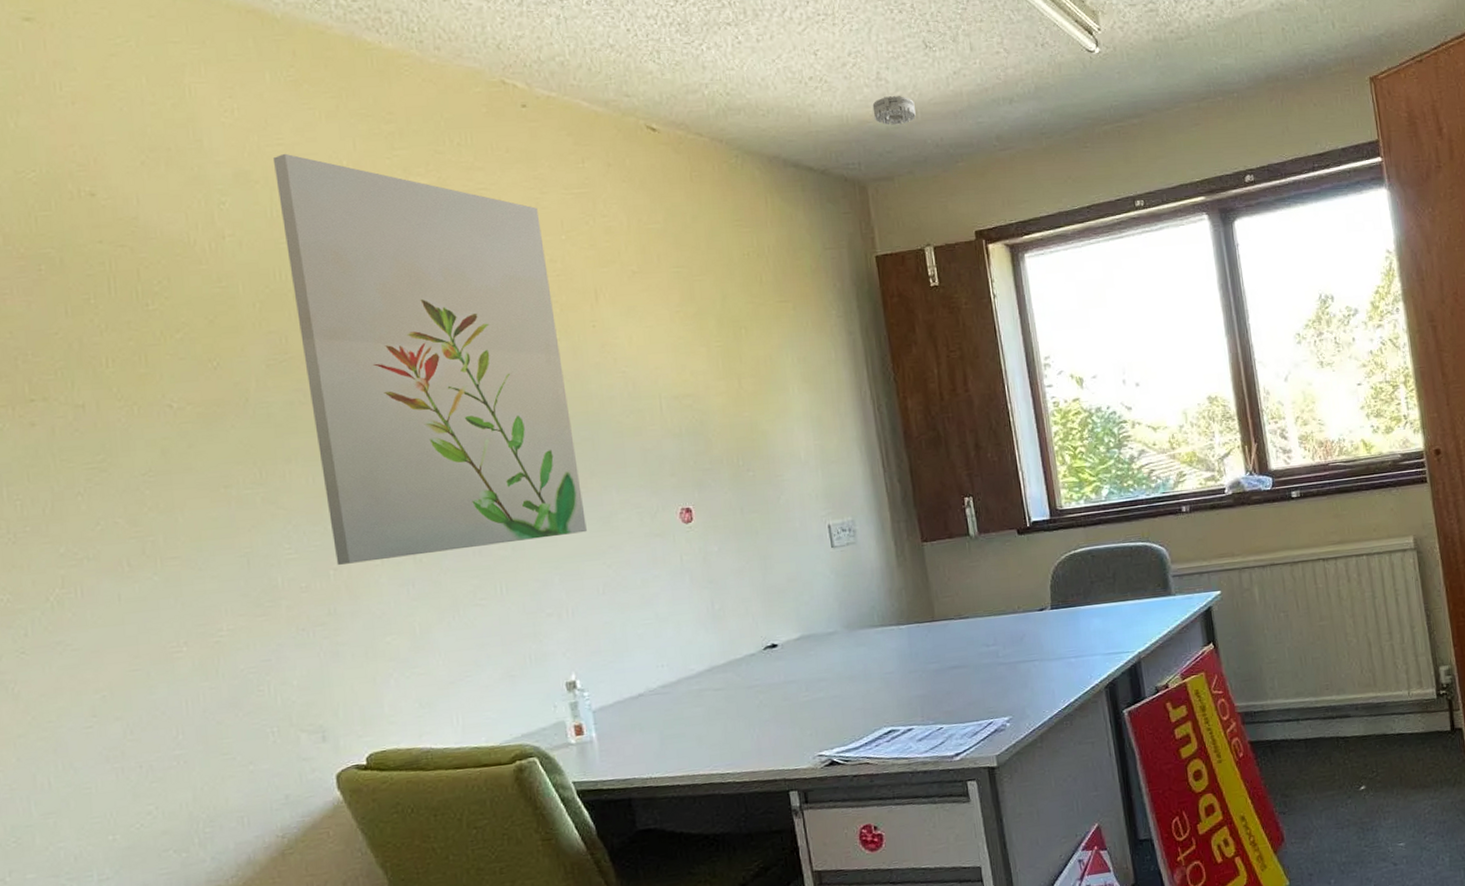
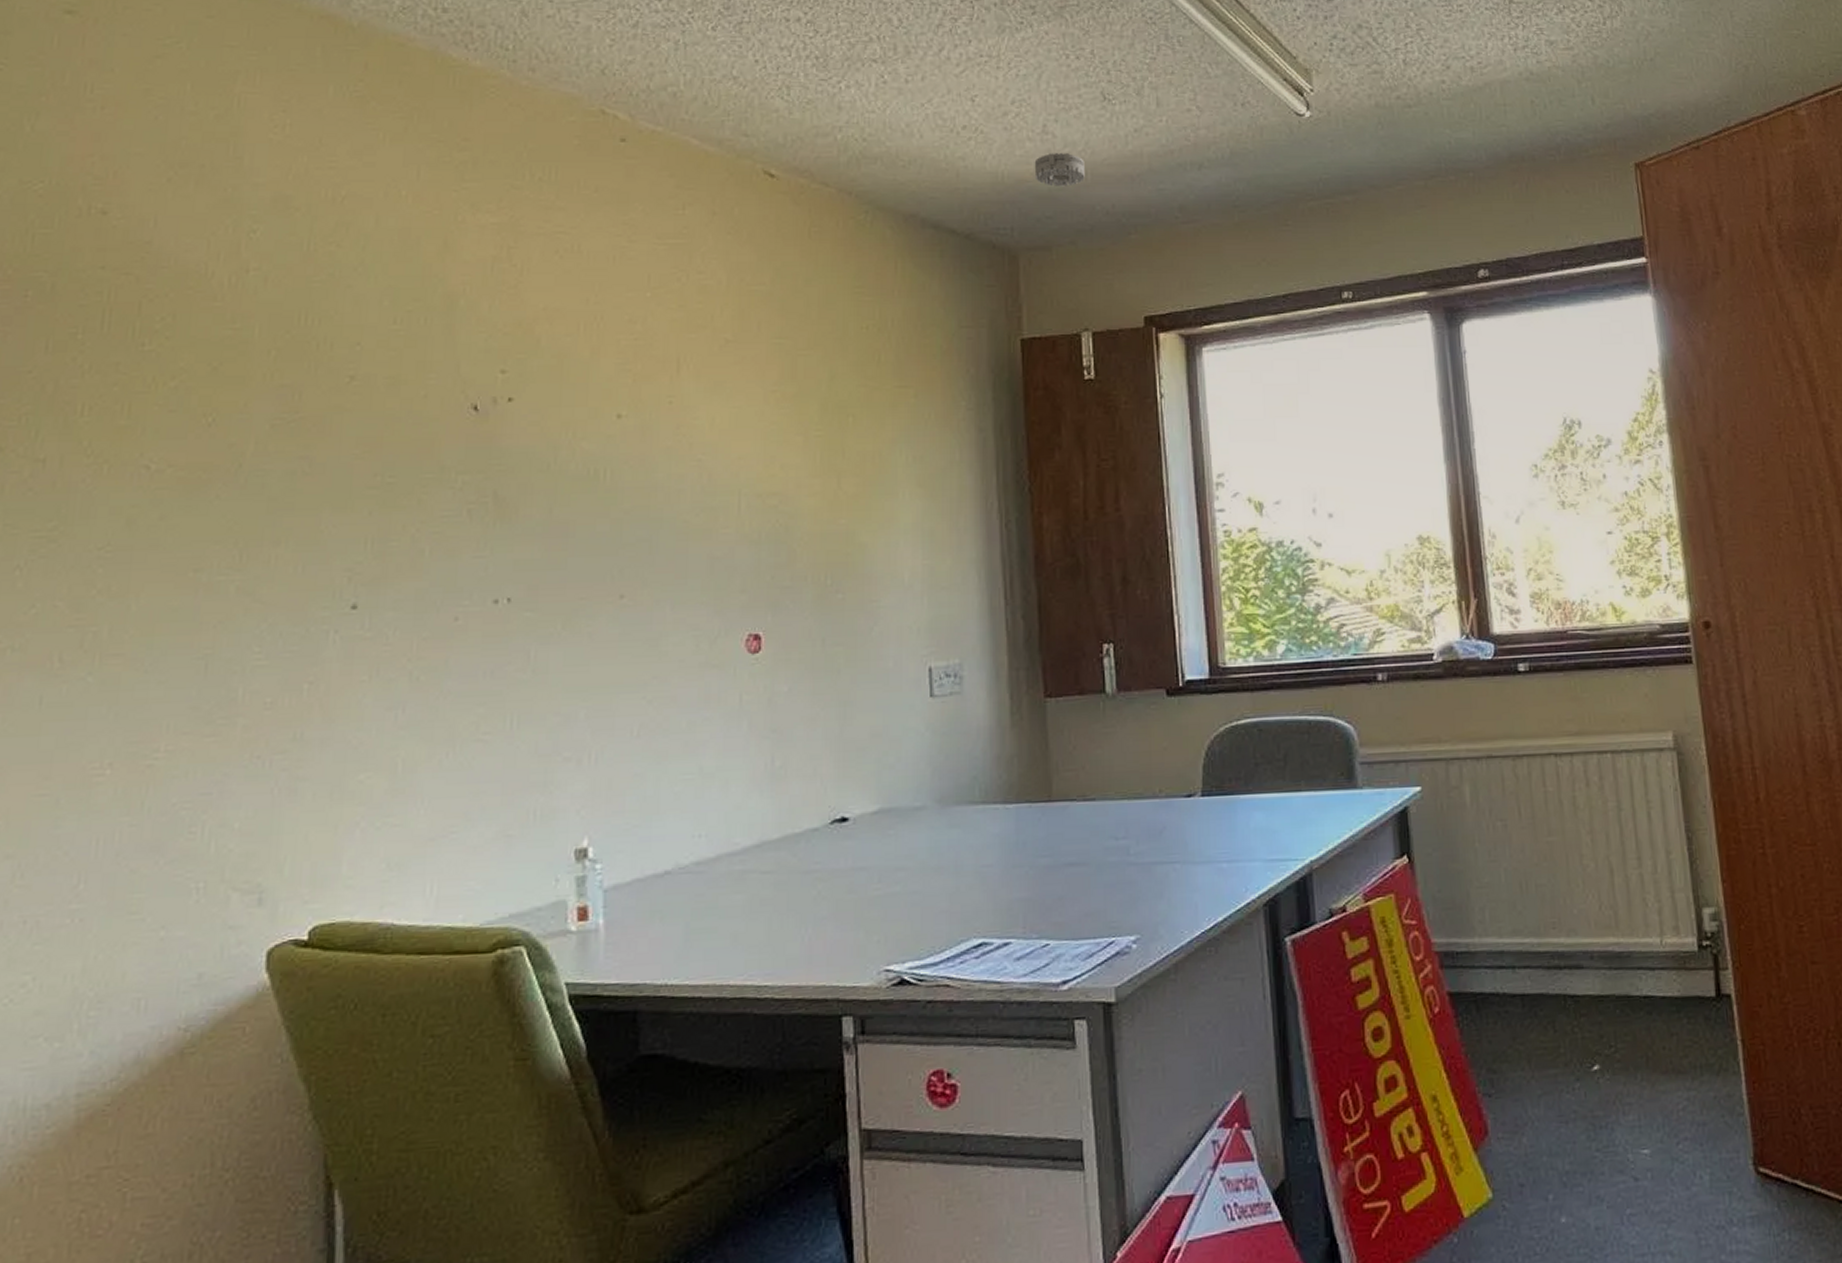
wall art: present [272,153,587,565] -> none [314,178,629,677]

